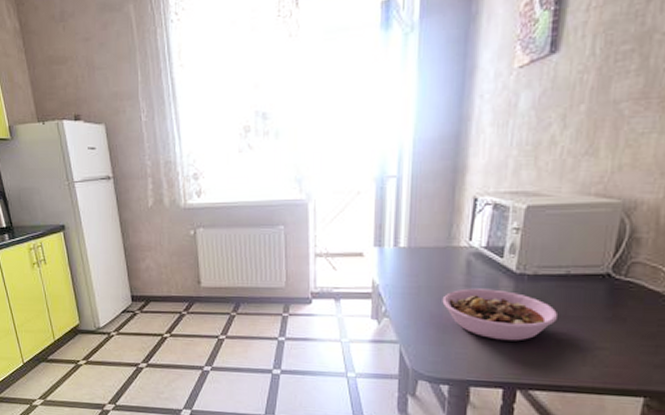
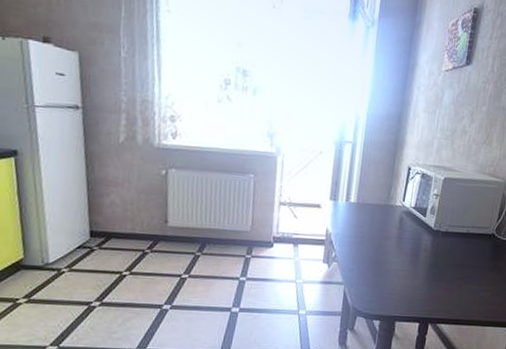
bowl: present [442,288,559,341] -> none [379,240,460,284]

